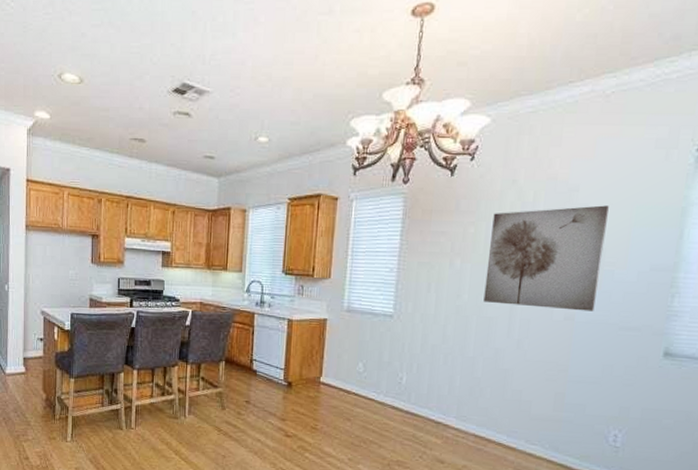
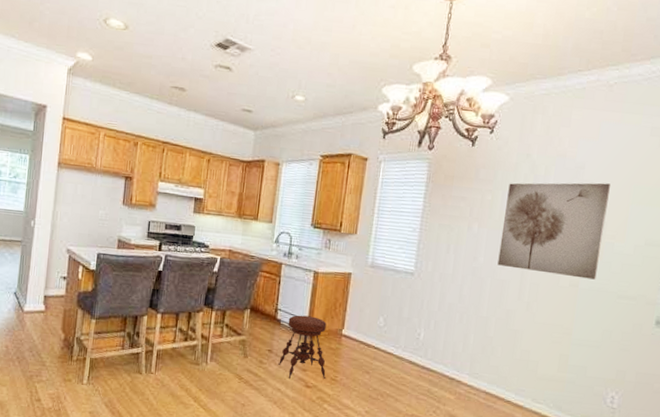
stool: none [257,364,306,429] -> present [279,315,327,380]

